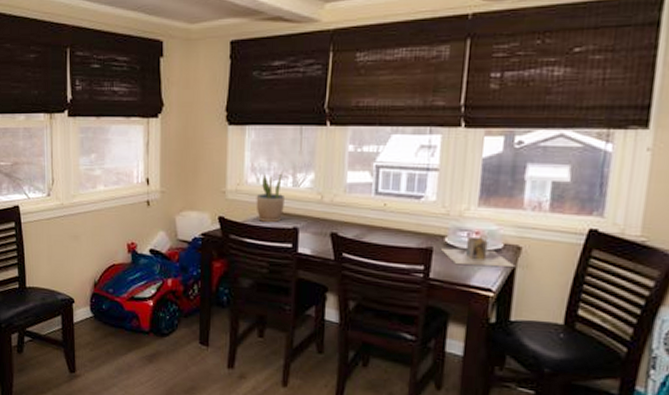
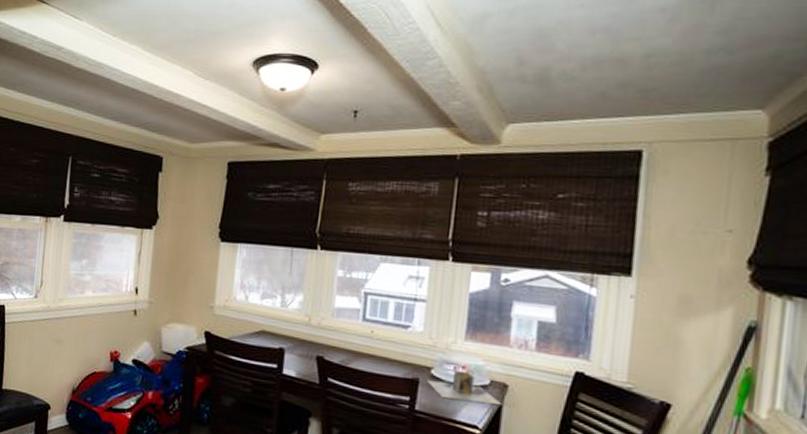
potted plant: present [256,170,284,223] -> none [243,290,273,342]

